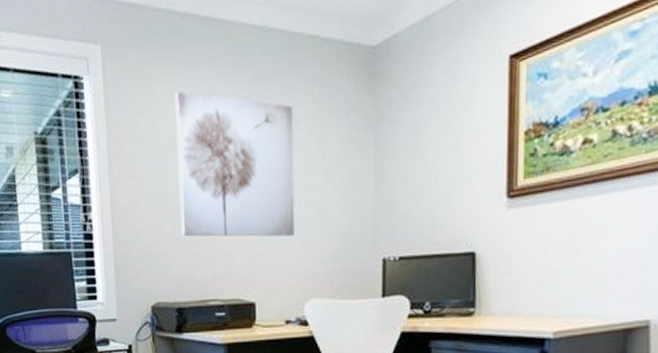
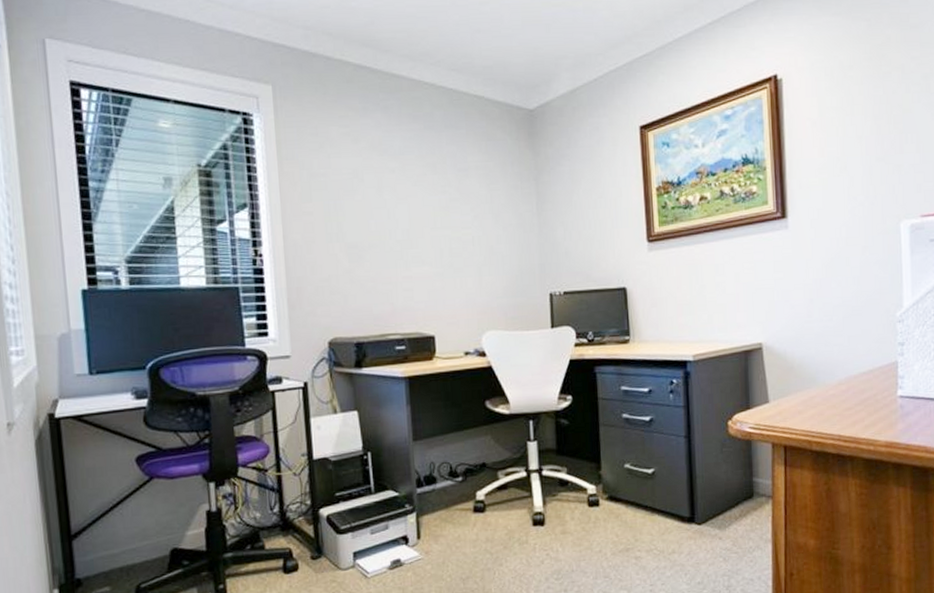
wall art: present [174,91,295,237] -> none [349,135,470,273]

